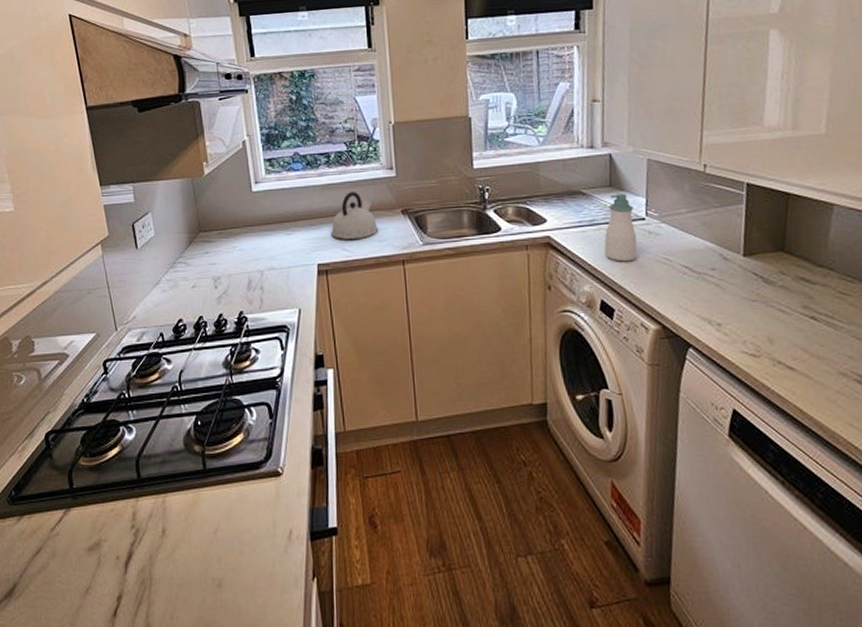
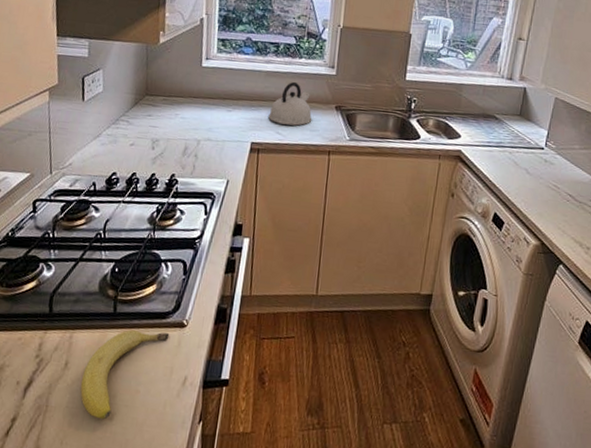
fruit: none [181,485,266,588] -> present [80,330,170,420]
soap bottle: present [604,193,638,262] -> none [504,123,536,184]

